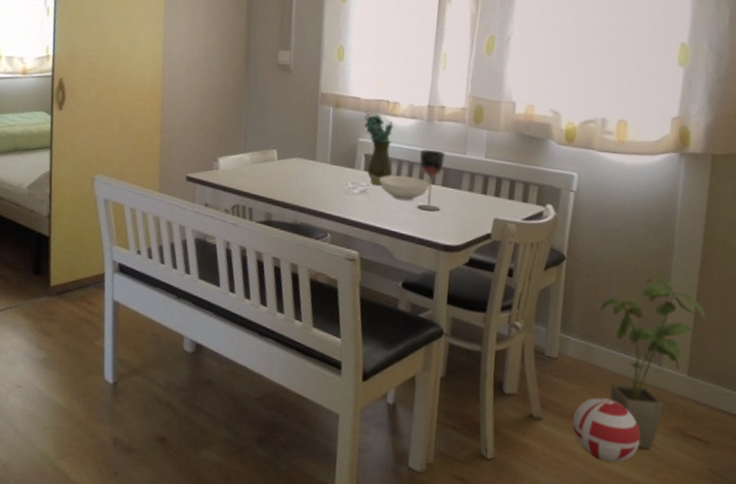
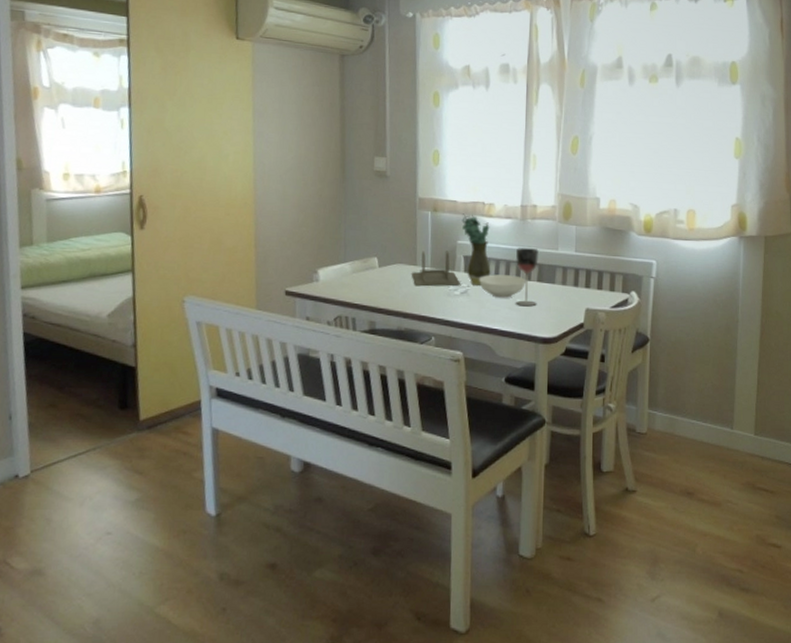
napkin holder: none [310,146,360,184] -> present [412,250,460,287]
ball: present [572,396,641,464] -> none [662,463,719,523]
house plant: present [600,277,706,450] -> none [681,350,767,506]

